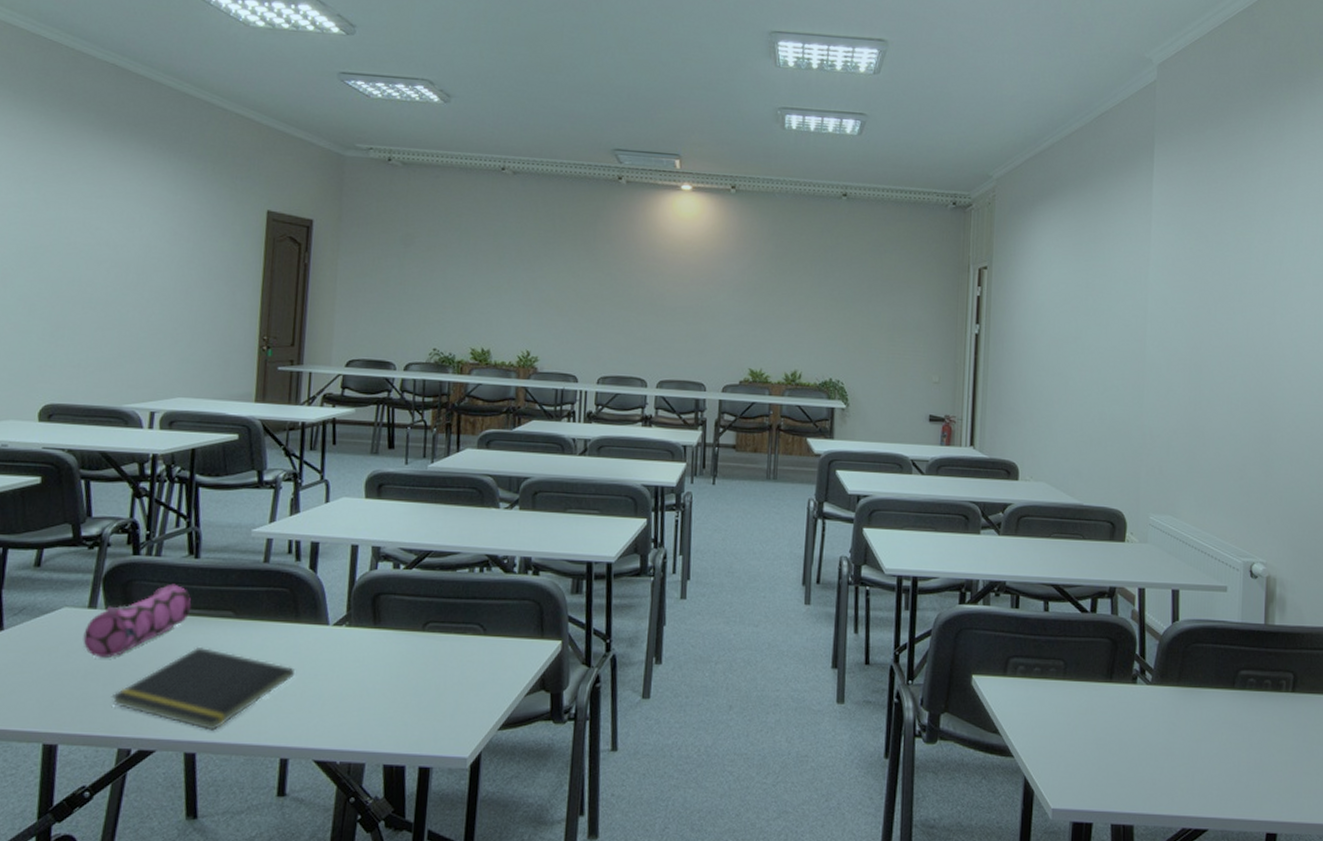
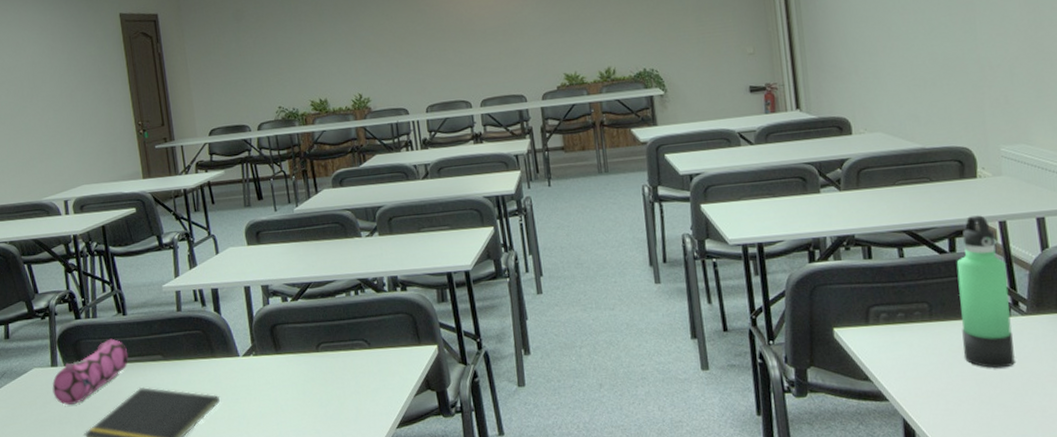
thermos bottle: none [1089,579,1139,736] -> present [956,215,1015,369]

